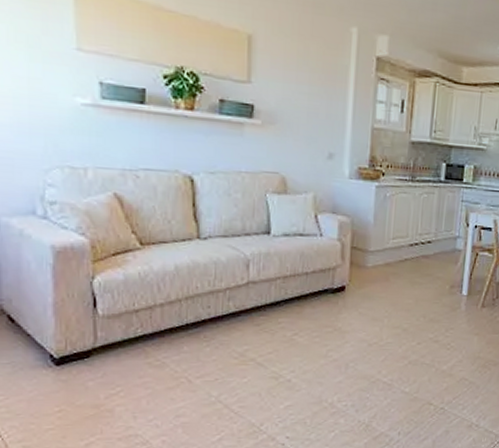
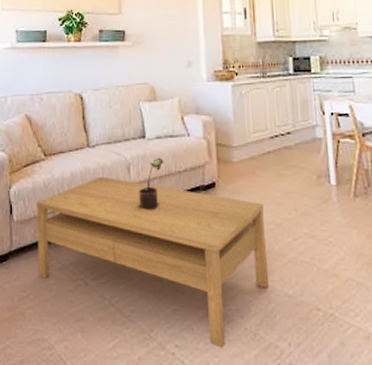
coffee table: none [128,272,394,438] -> present [36,176,269,348]
potted plant: none [254,256,290,312] -> present [137,157,164,211]

